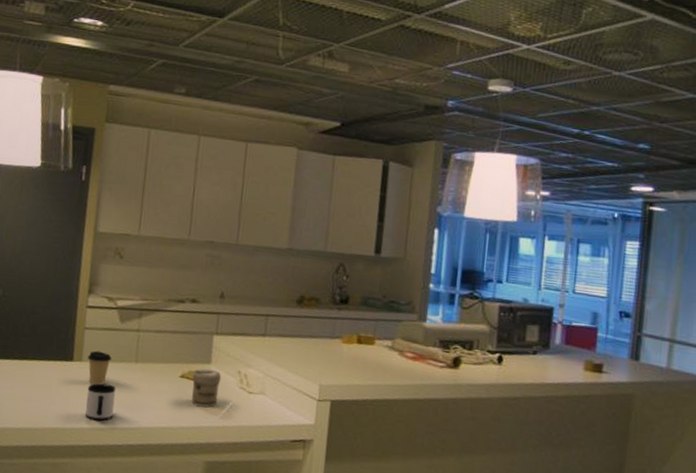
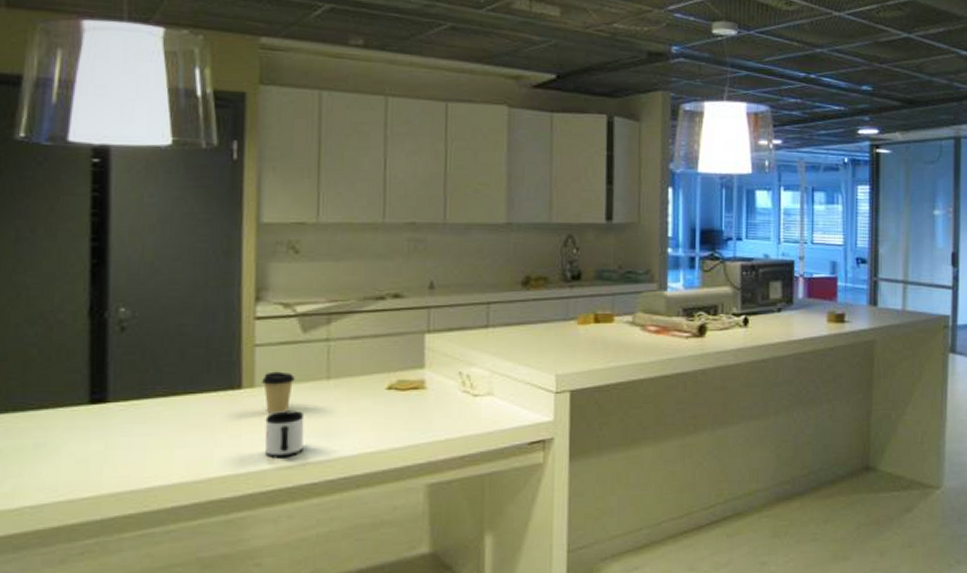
jar: present [191,368,222,408] -> none [402,375,439,421]

